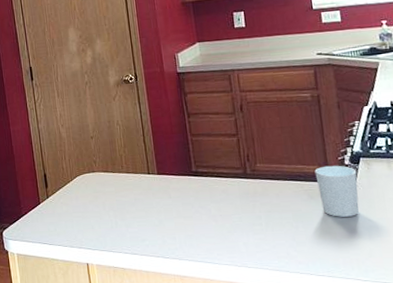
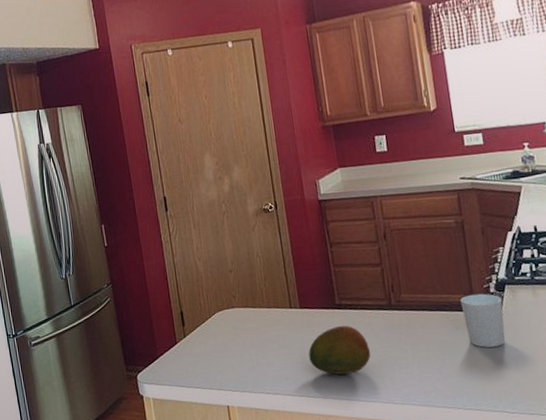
fruit: none [165,191,226,238] -> present [308,325,371,375]

